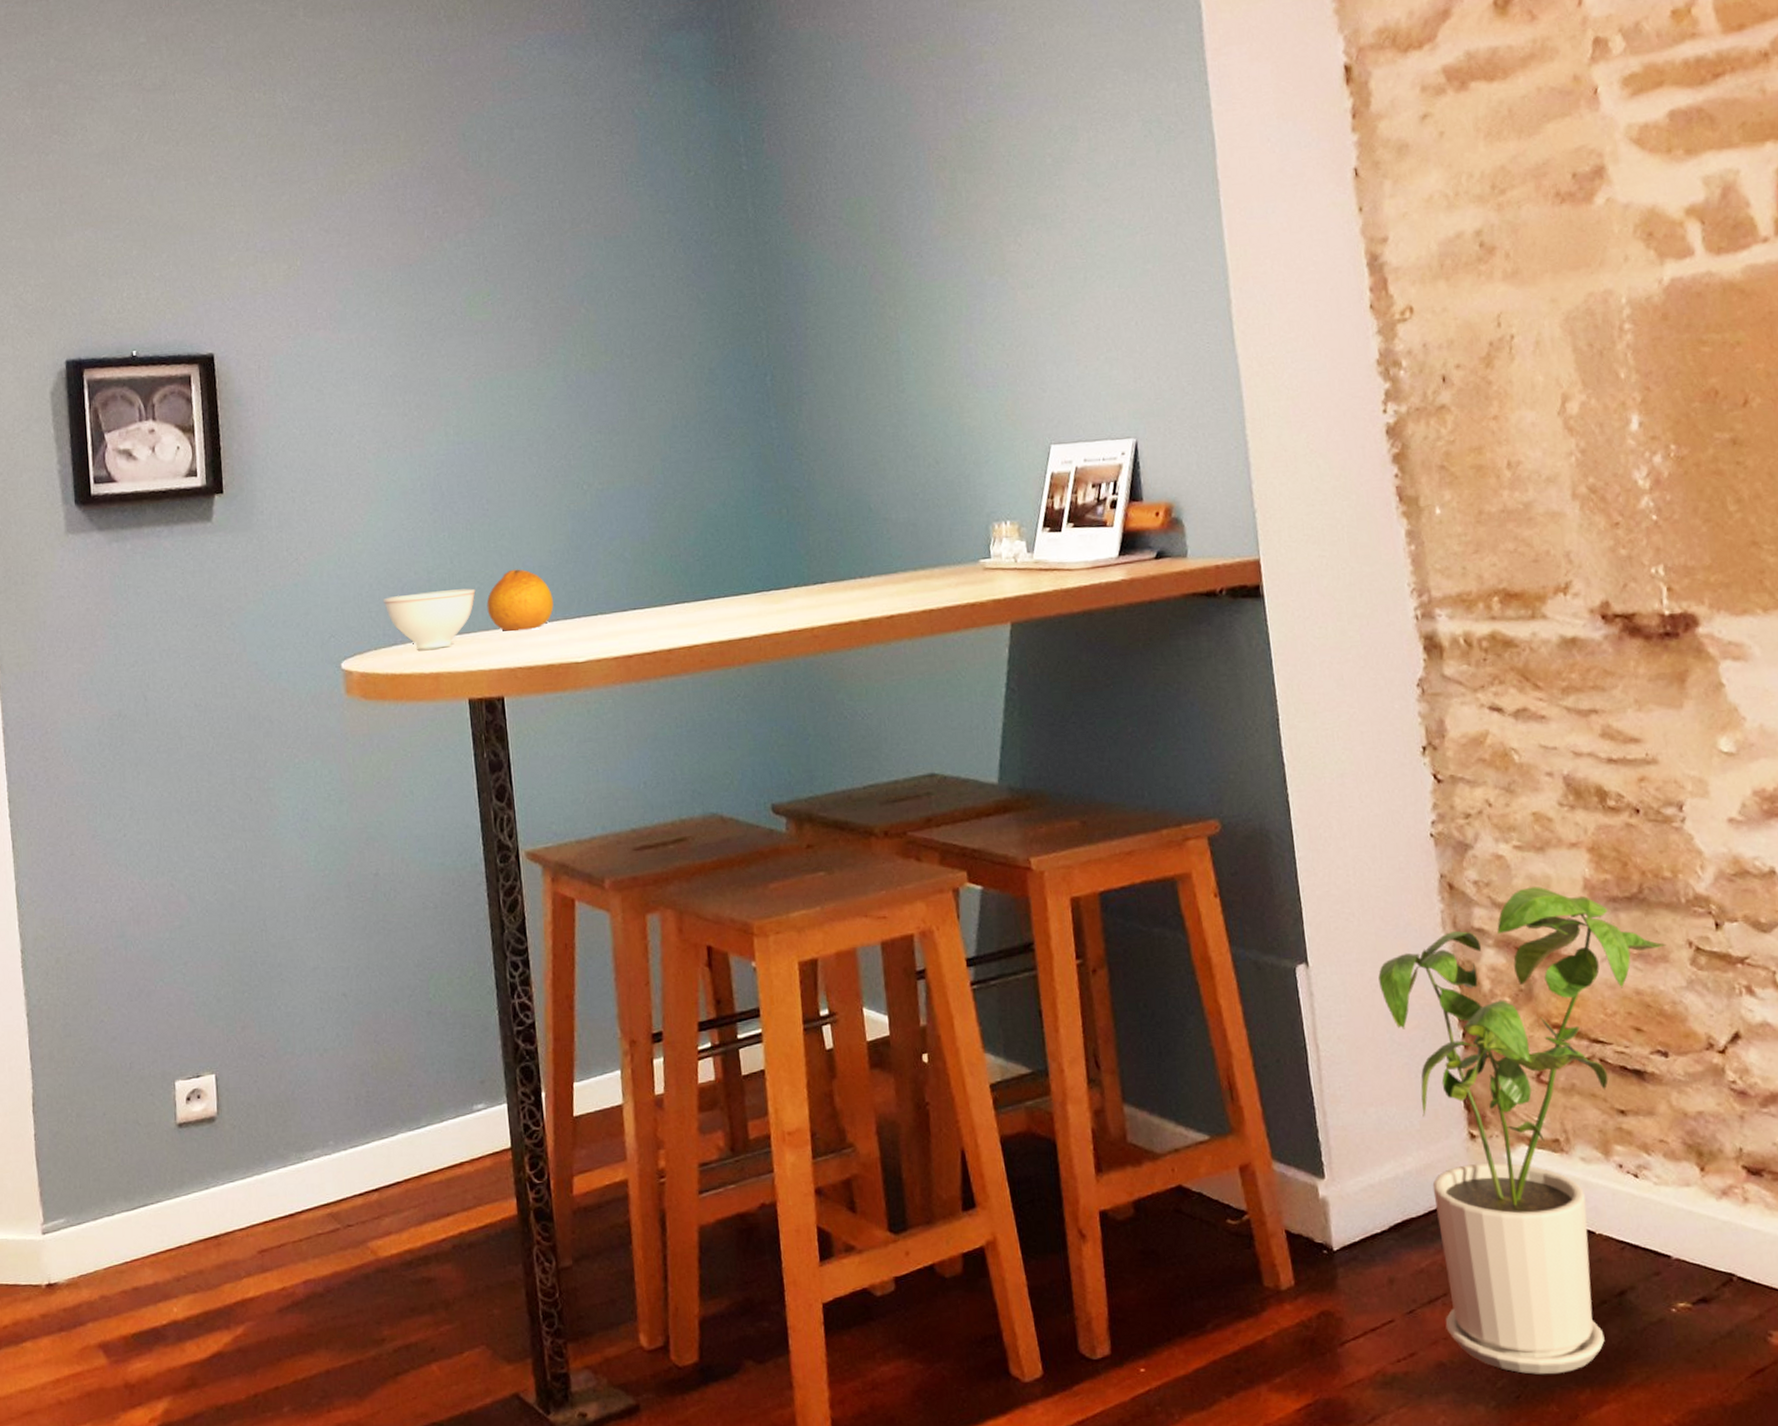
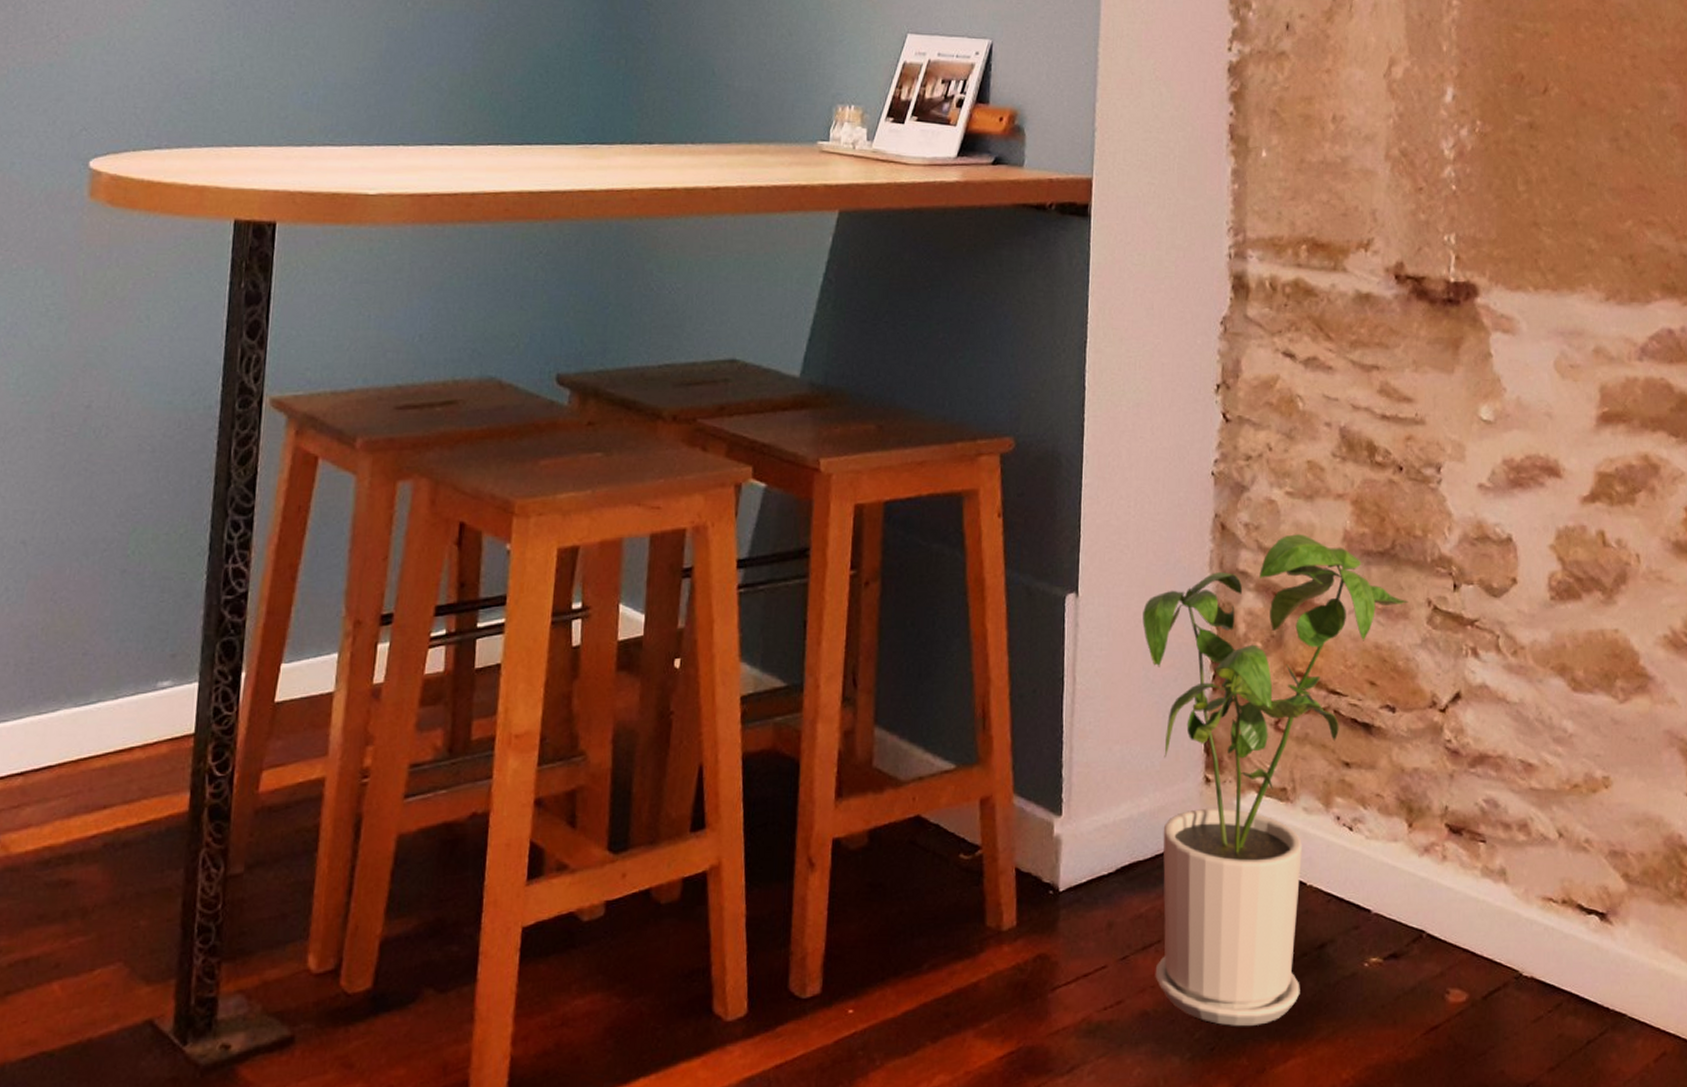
bowl: present [382,588,476,650] -> none [152,94,264,159]
fruit: present [486,569,554,632] -> none [273,82,352,152]

